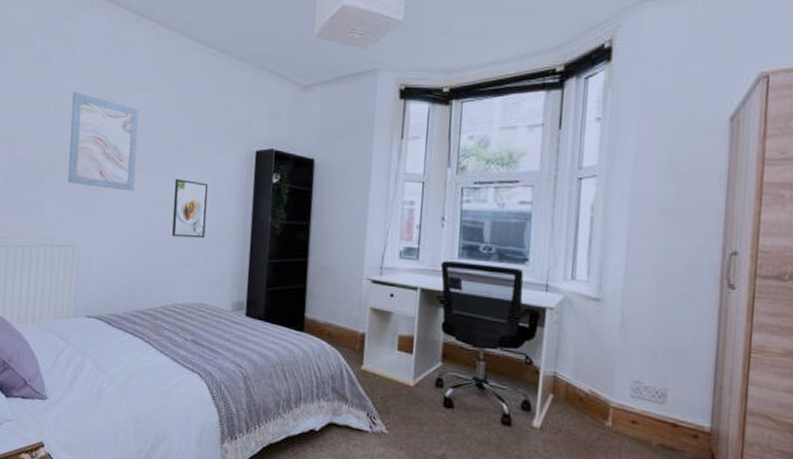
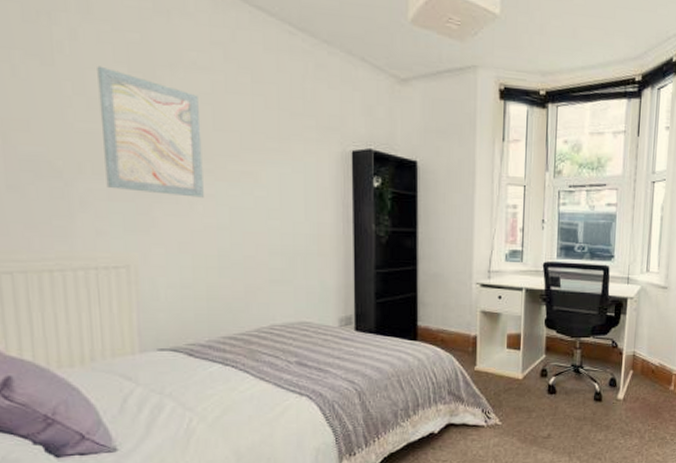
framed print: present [172,178,209,239] -> none [257,182,300,251]

